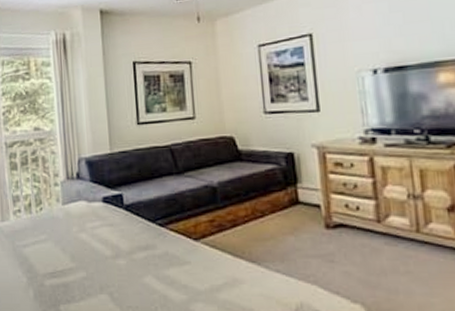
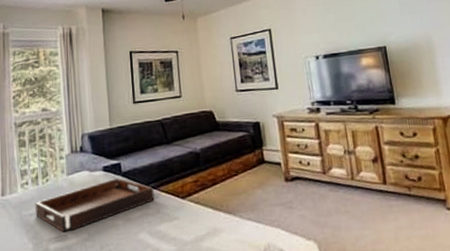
serving tray: none [28,212,162,268] -> present [35,178,155,233]

